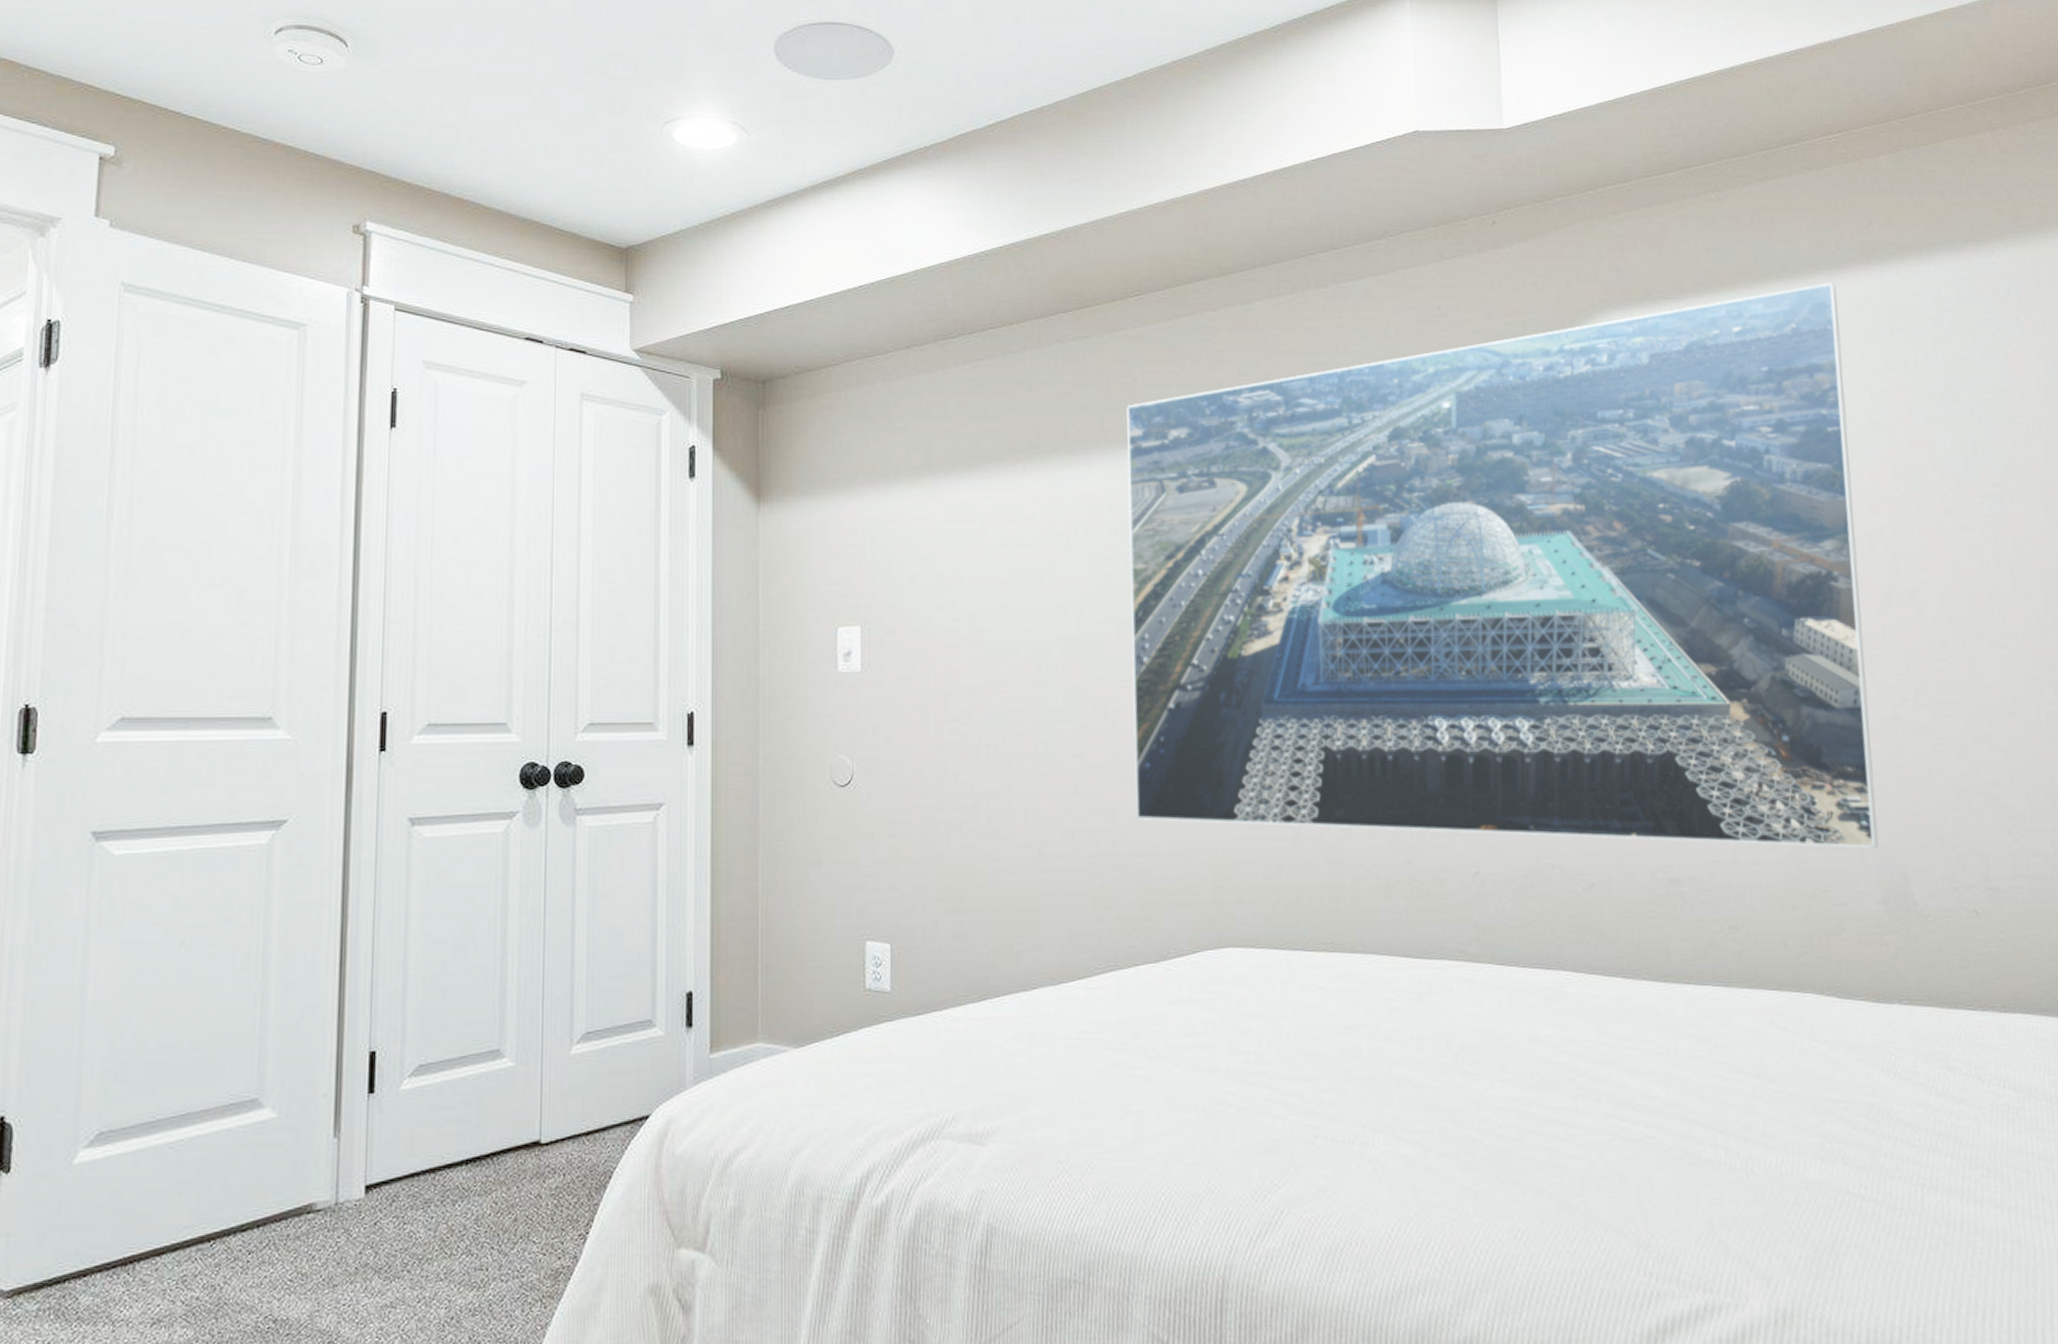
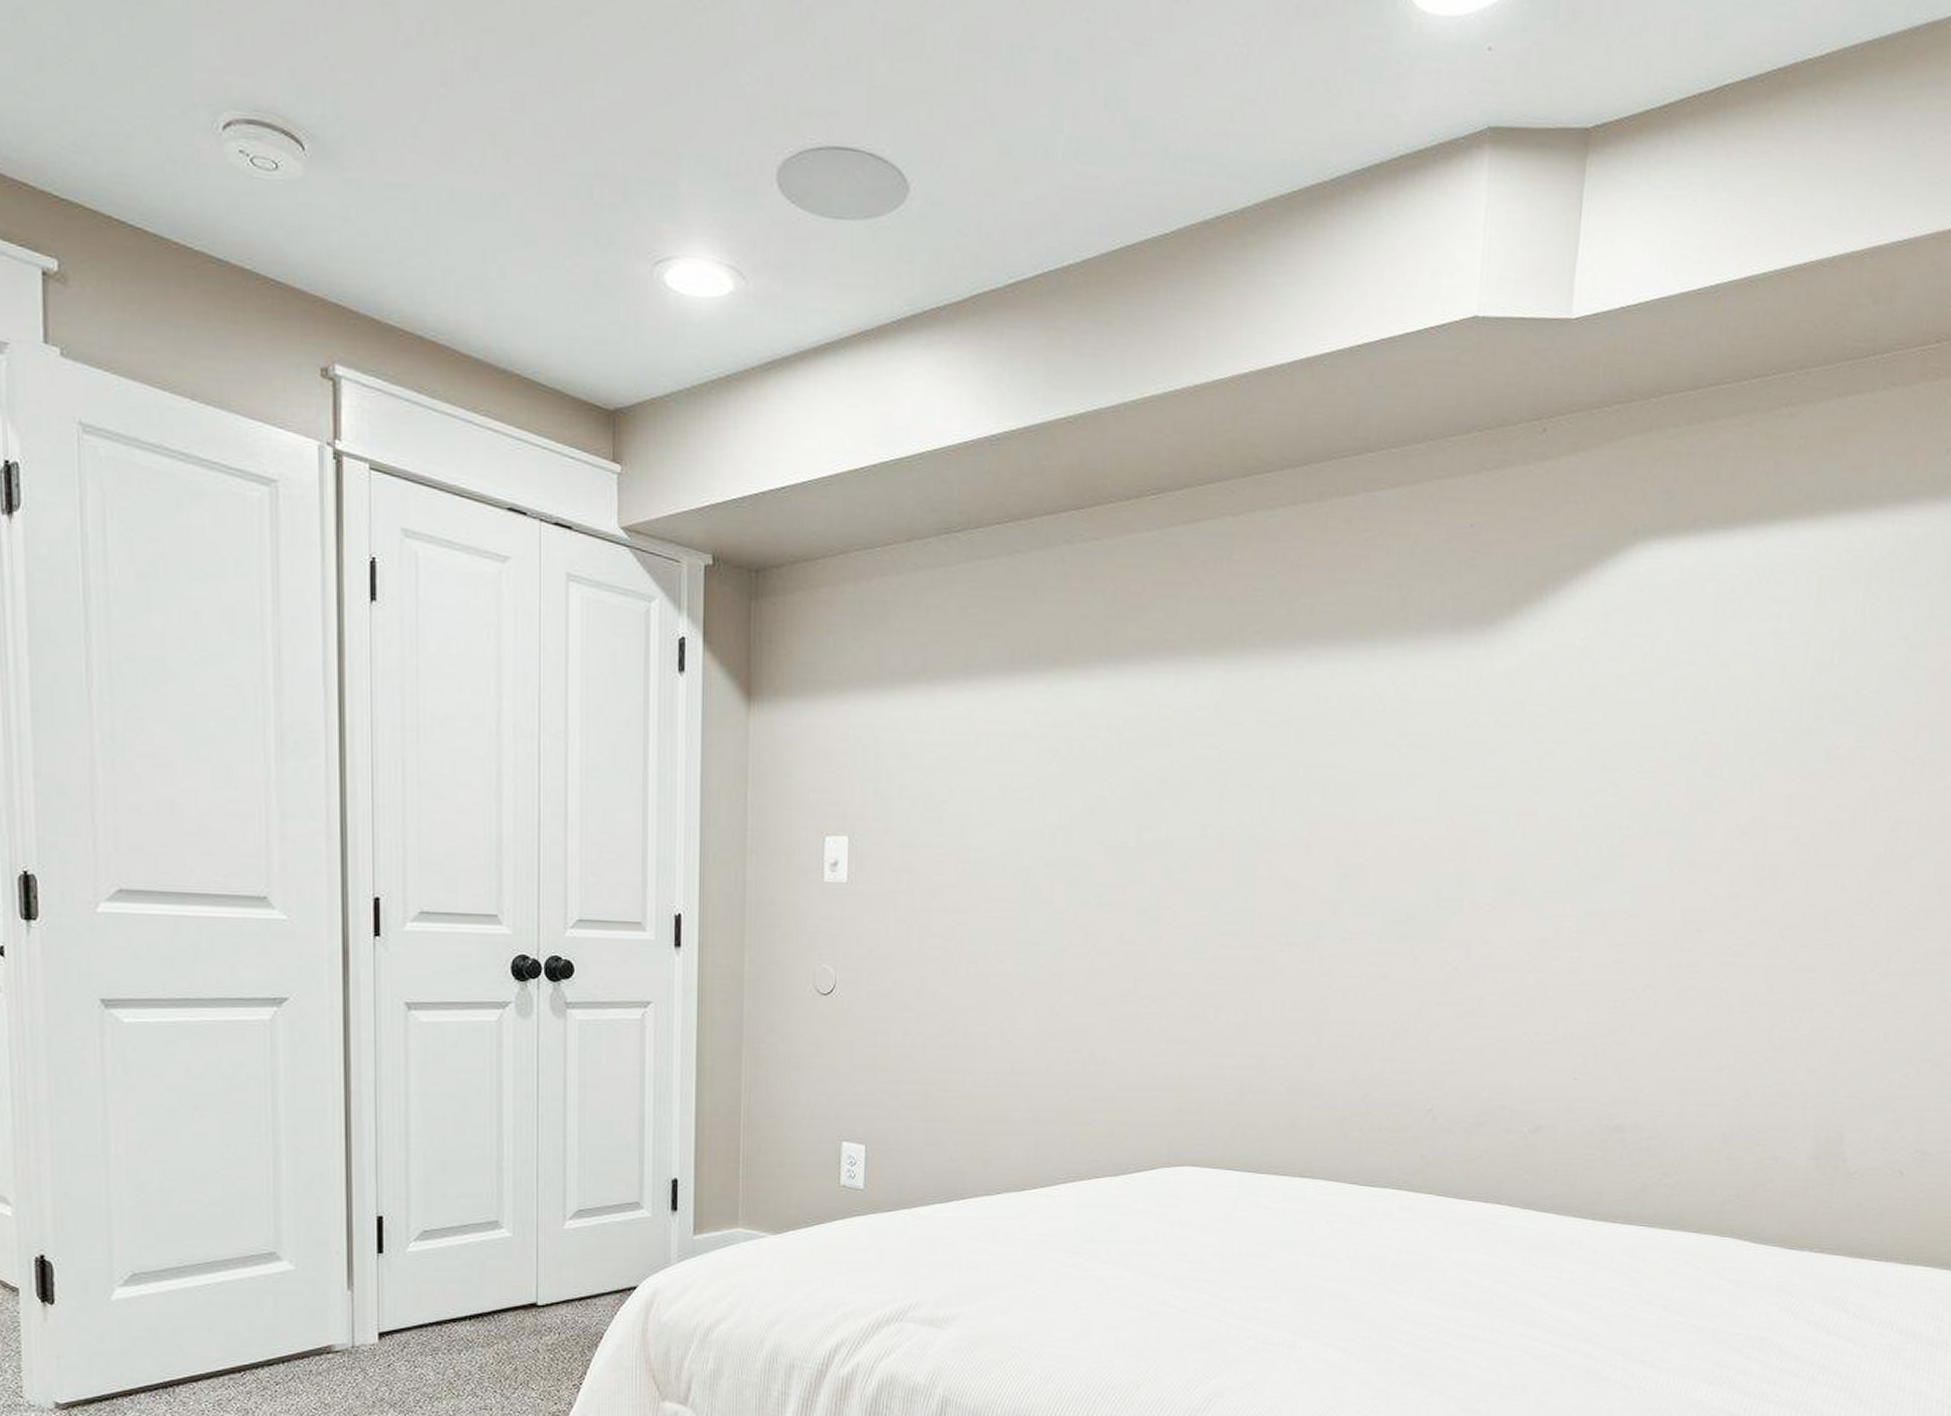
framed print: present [1127,282,1879,849] -> none [1107,518,1898,1108]

